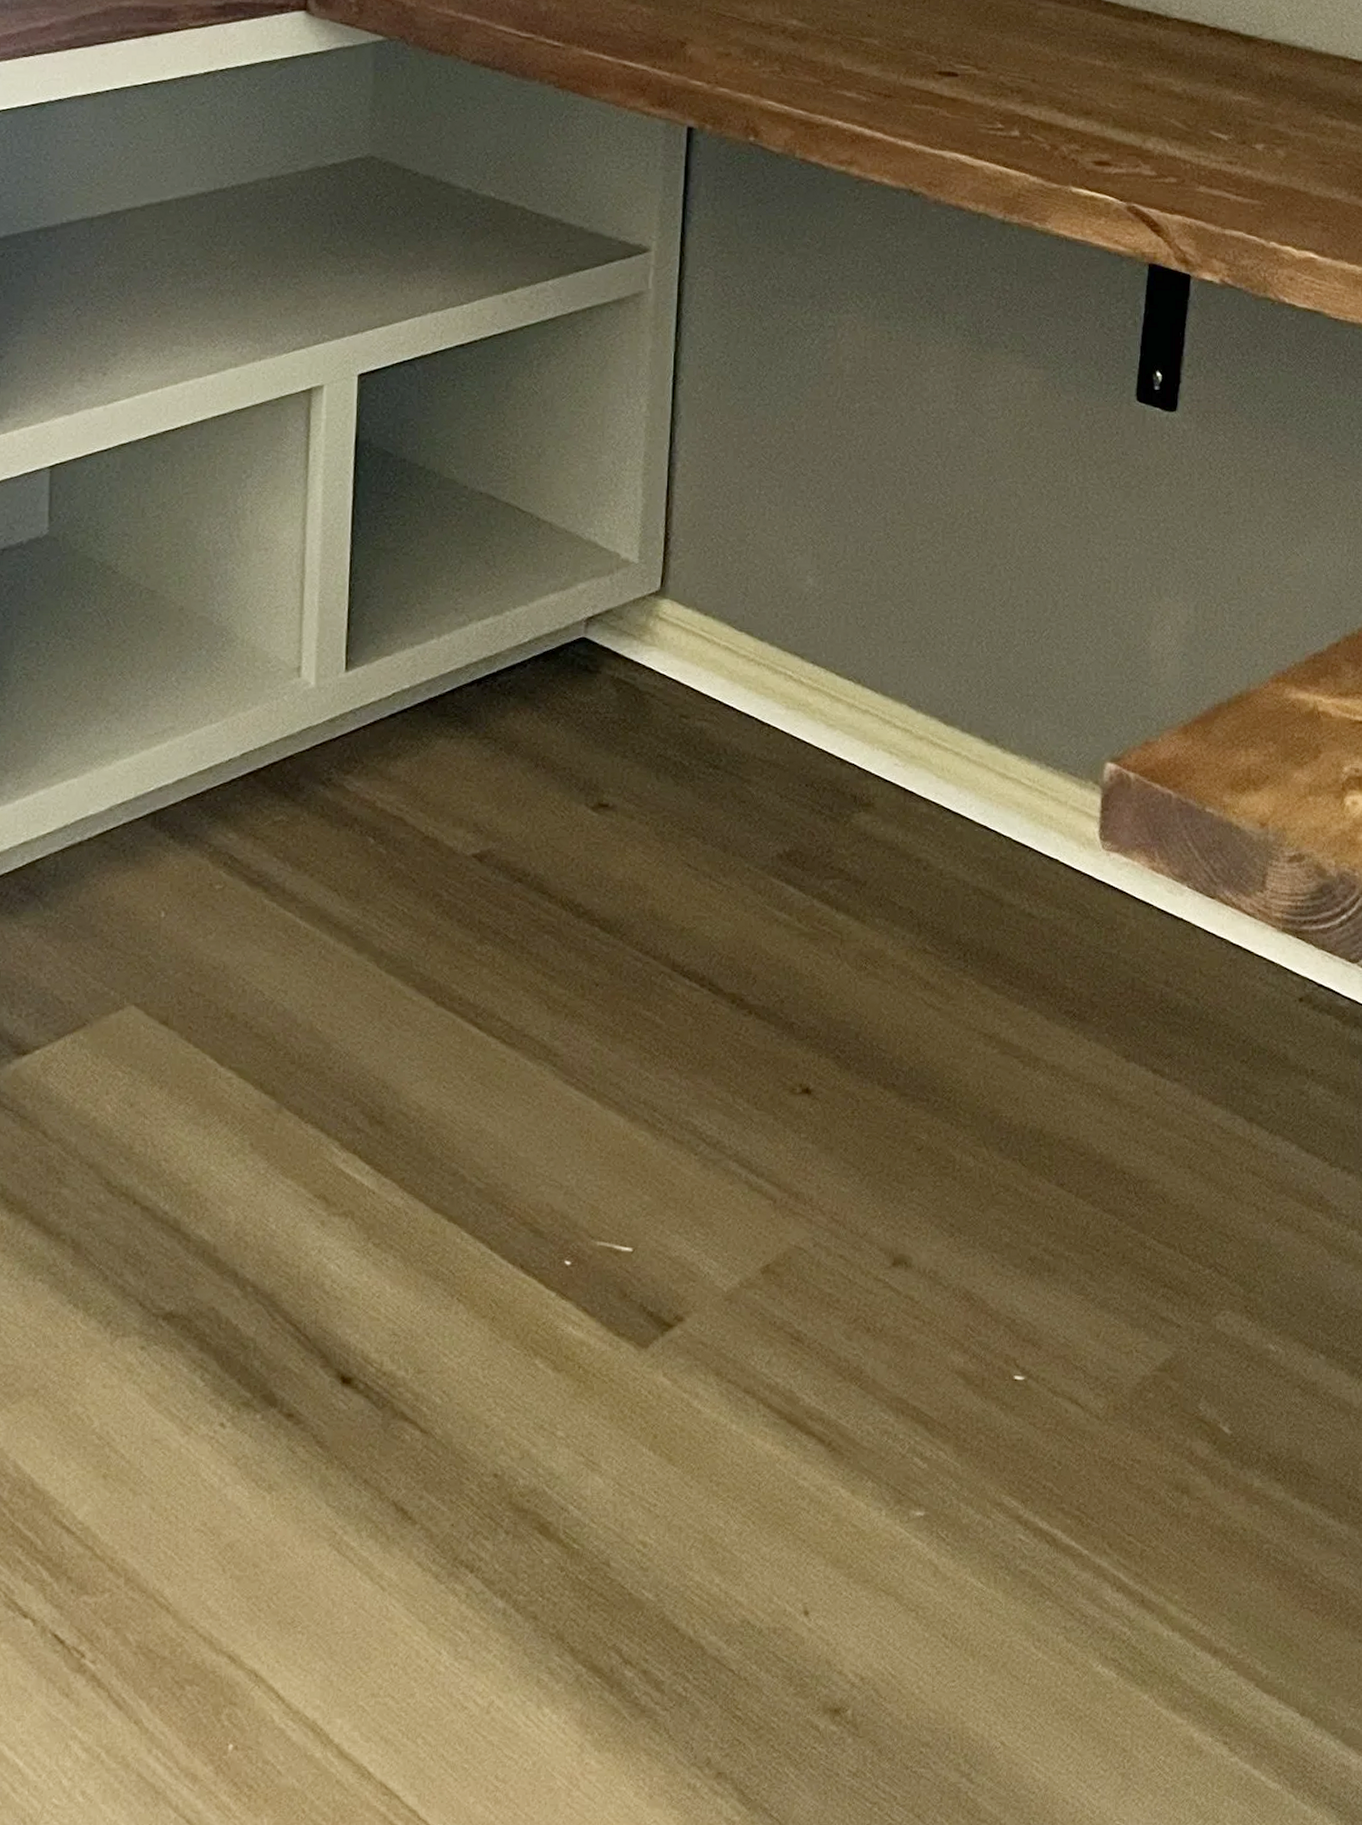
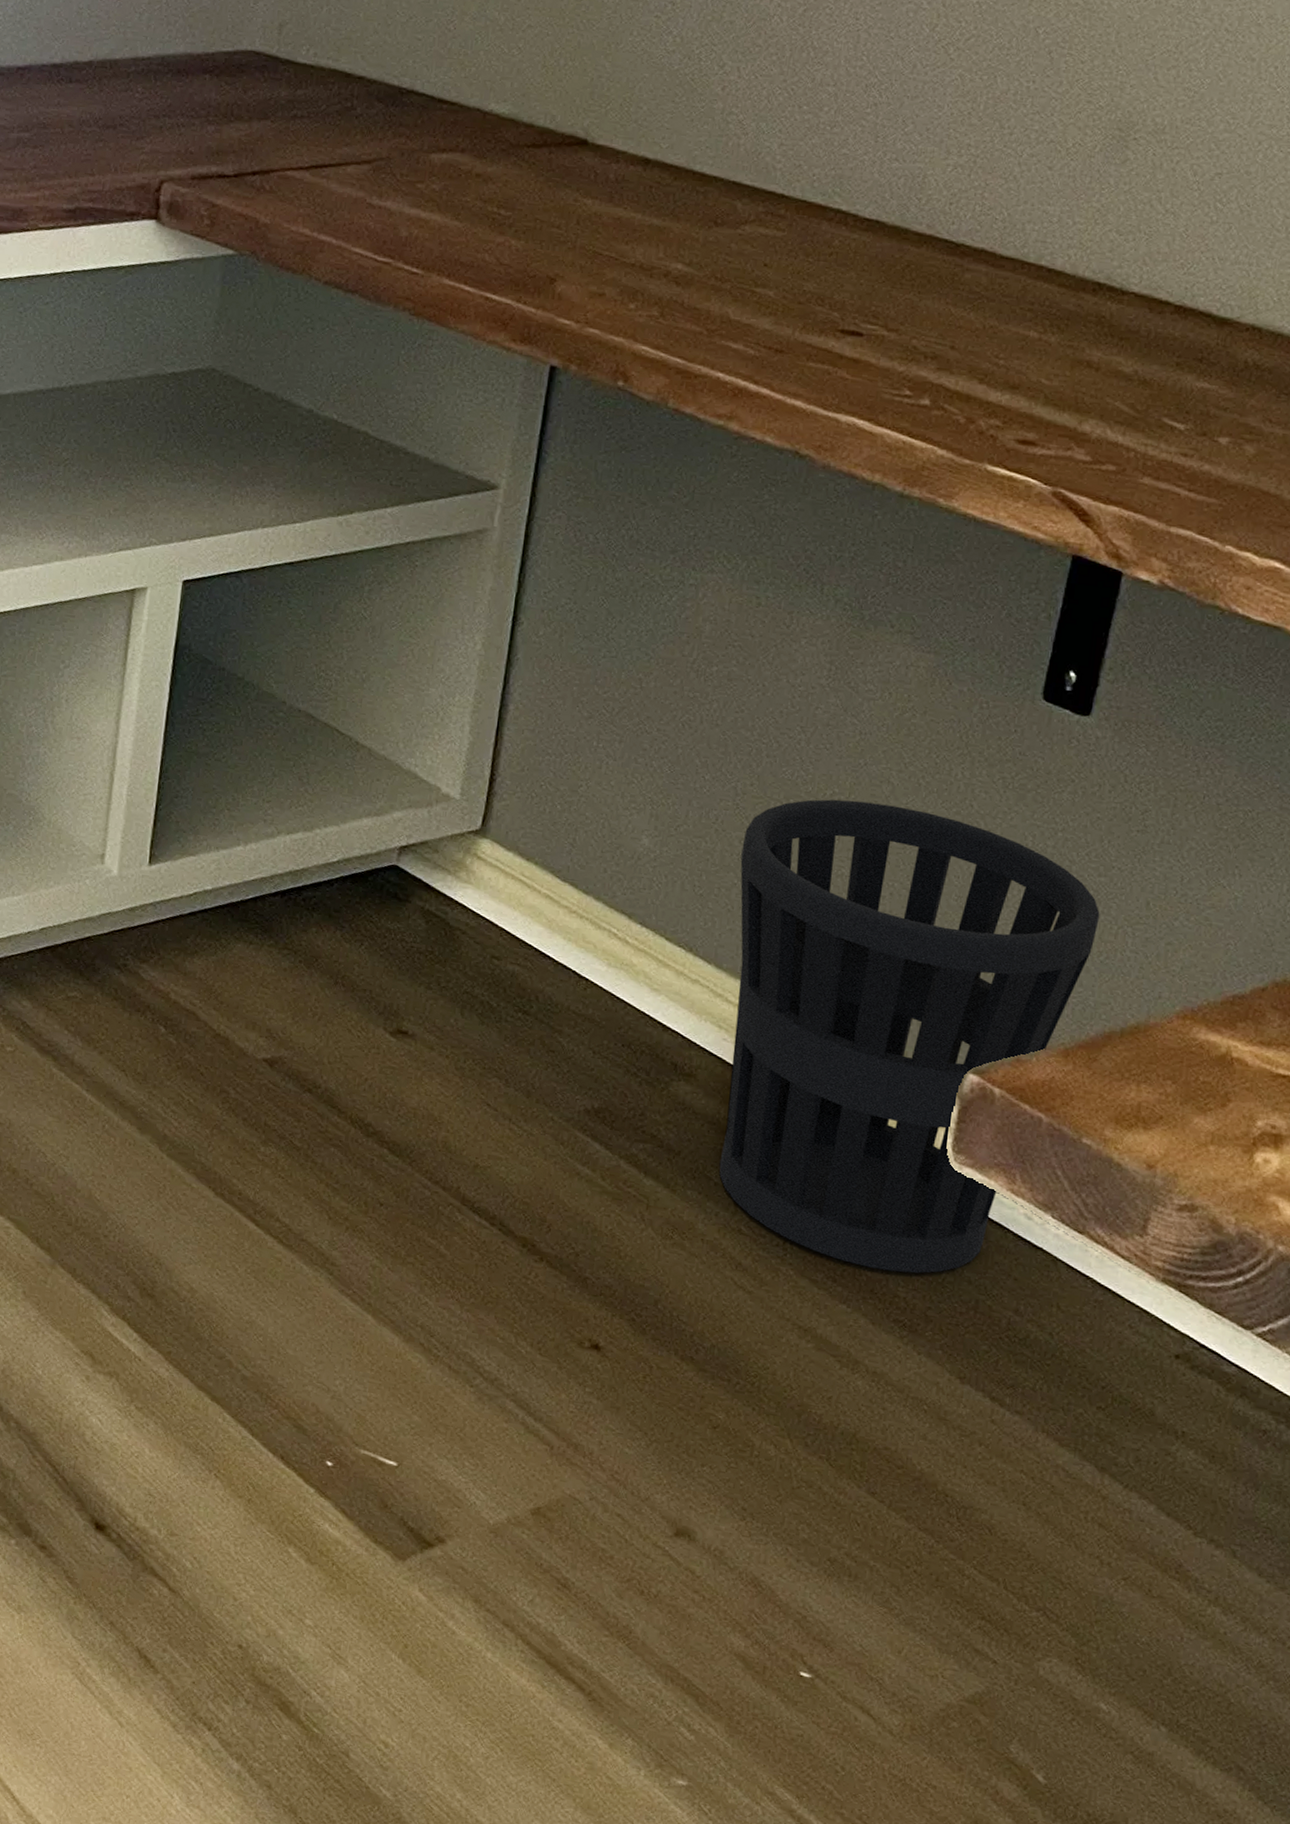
wastebasket: none [895,516,1201,965] -> present [719,799,1100,1273]

